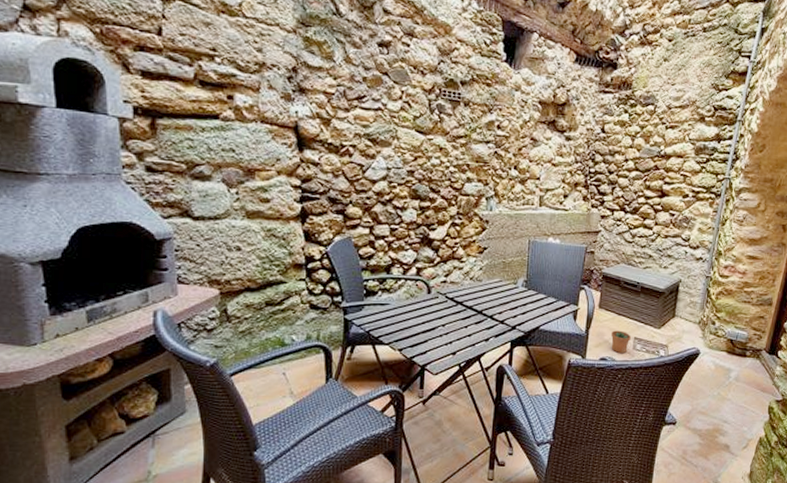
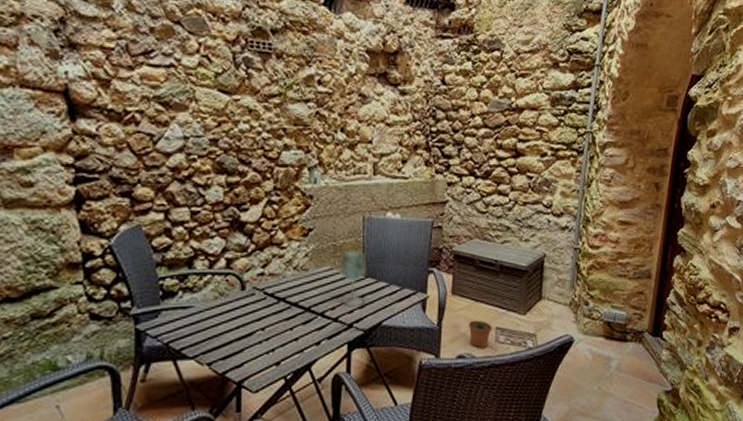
wine glass: none [506,267,530,313] -> present [338,250,367,307]

